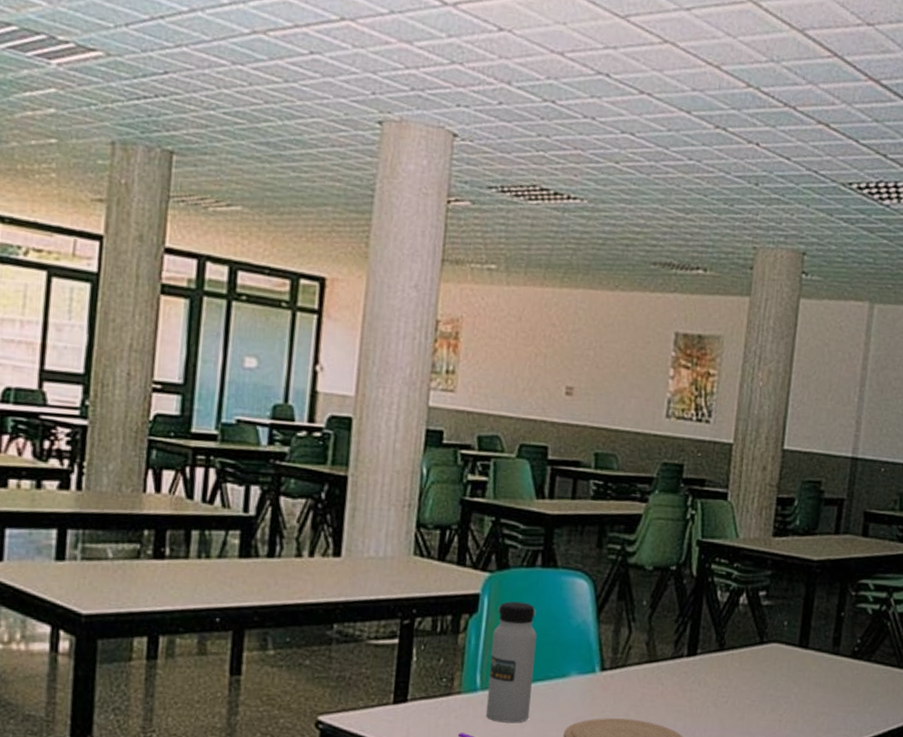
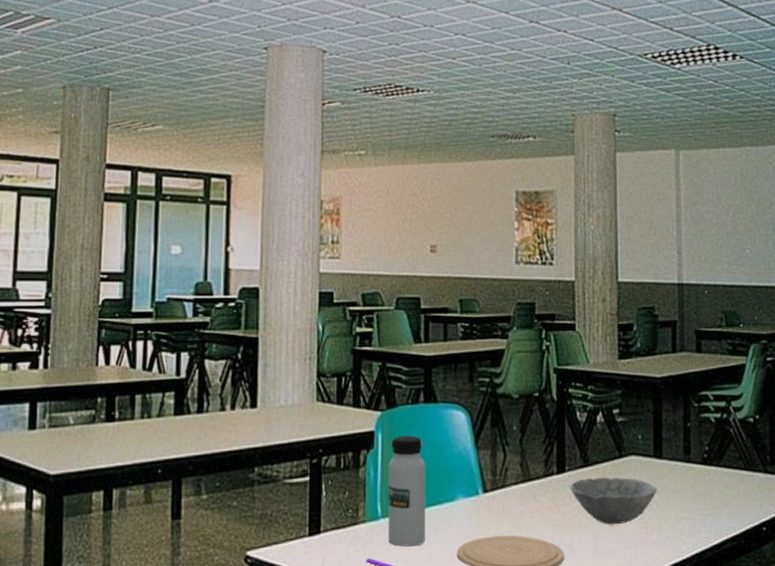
bowl: none [700,663,798,715] -> present [570,477,657,525]

